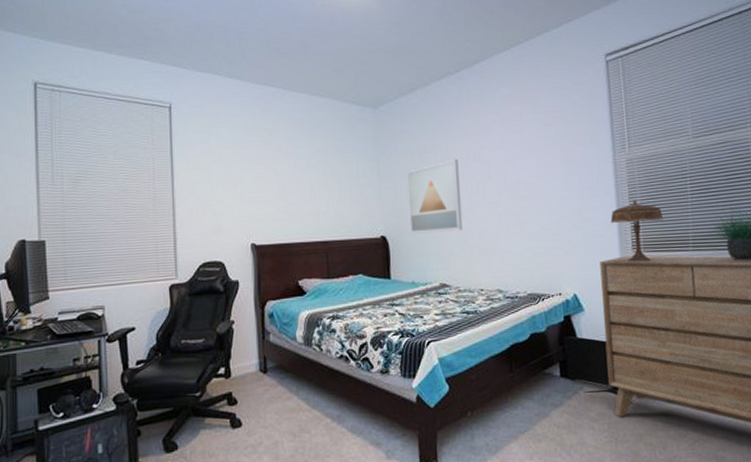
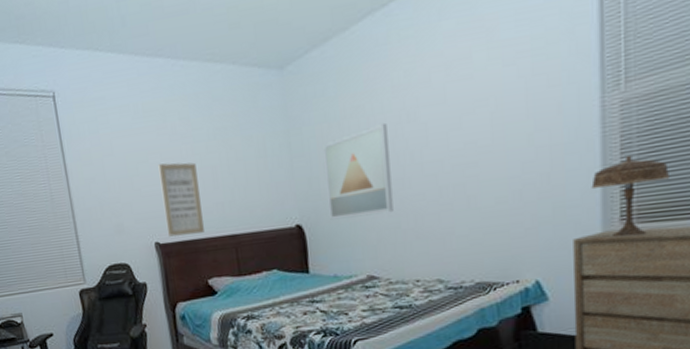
wall art: none [261,174,299,239] -> present [158,162,204,237]

